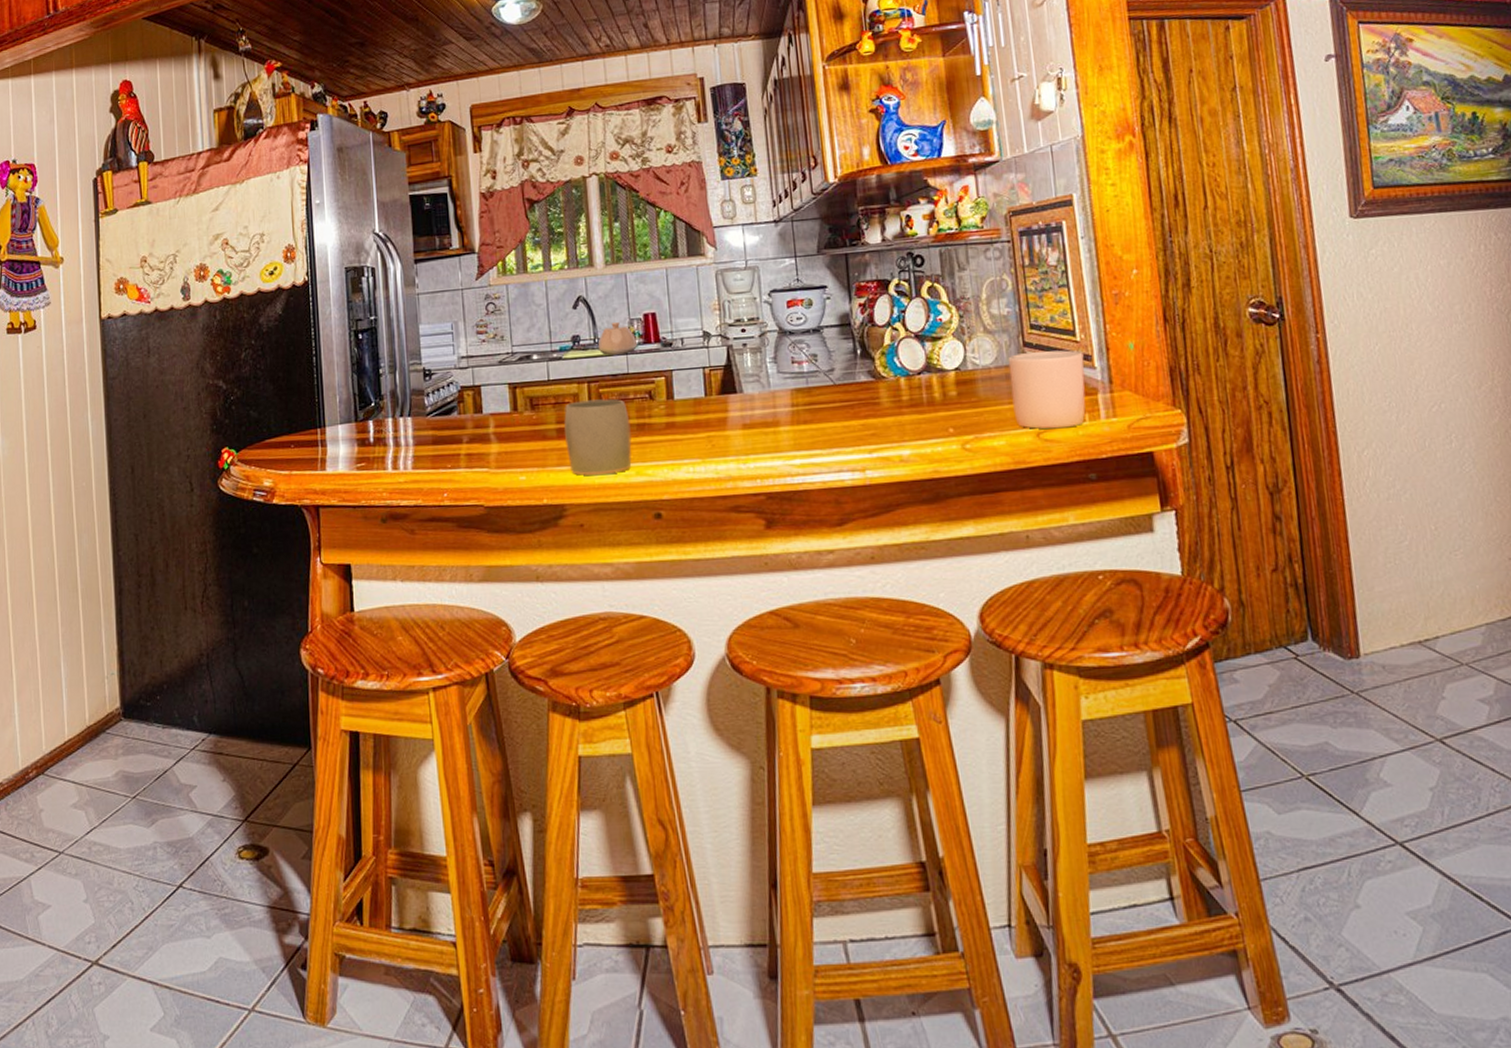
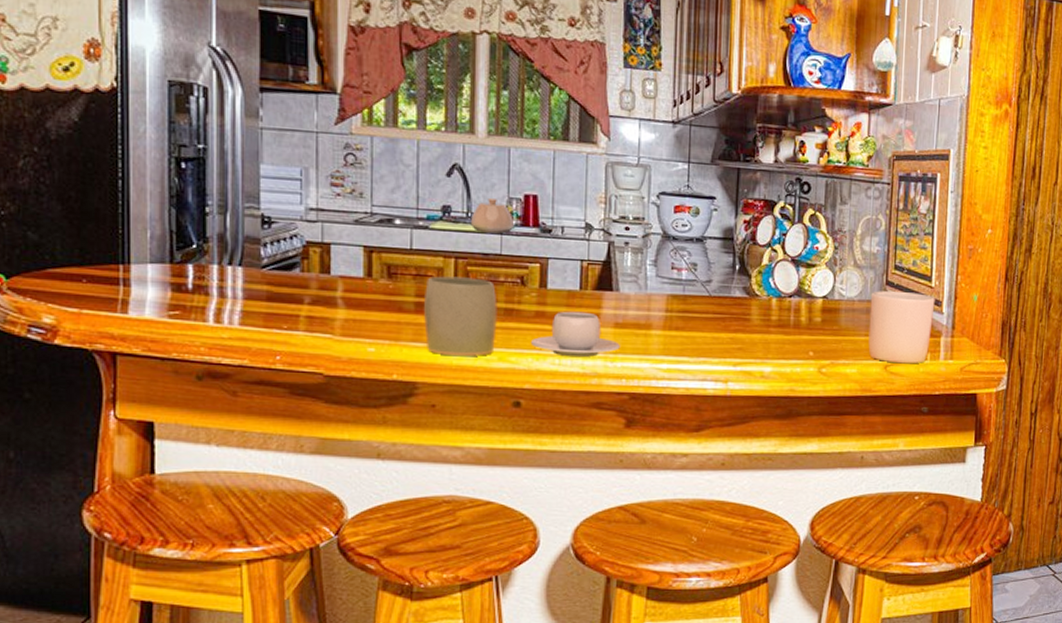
teacup: none [665,417,751,464] -> present [531,311,620,358]

